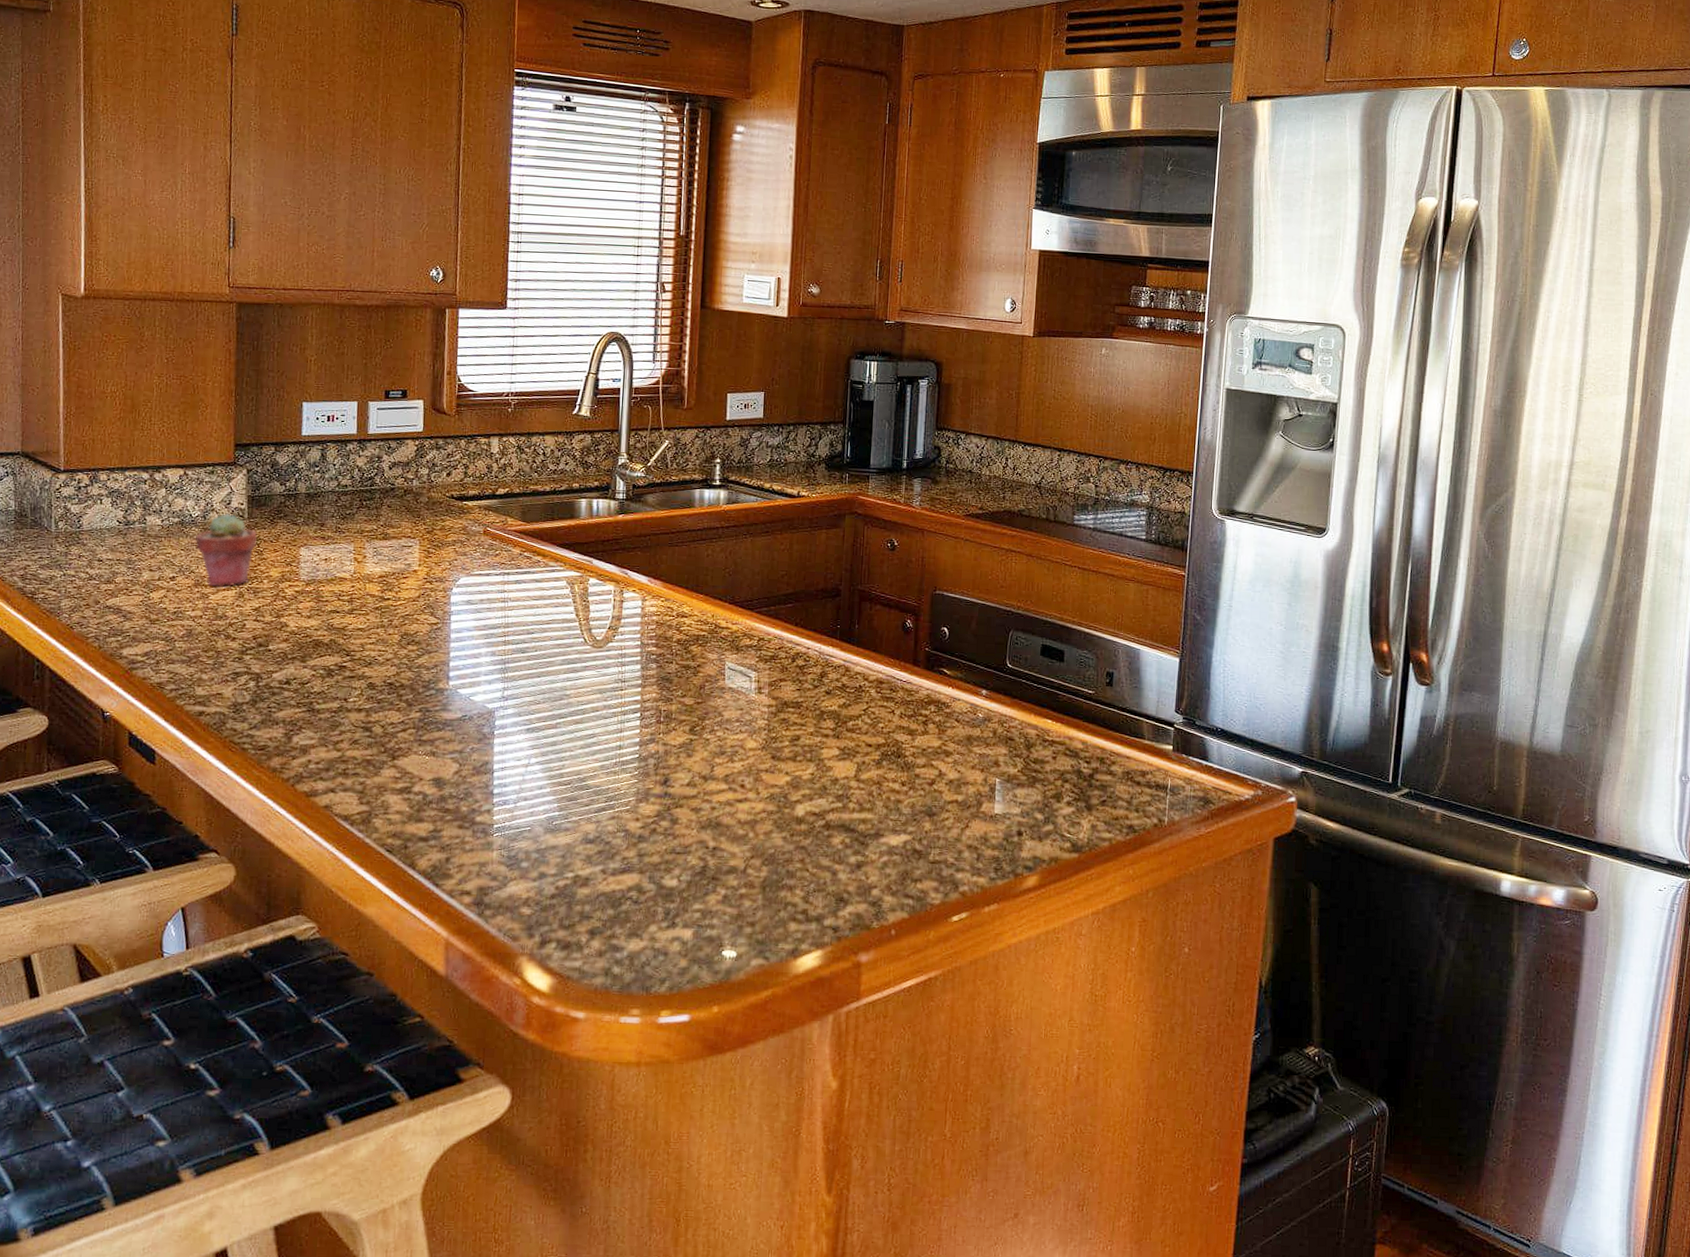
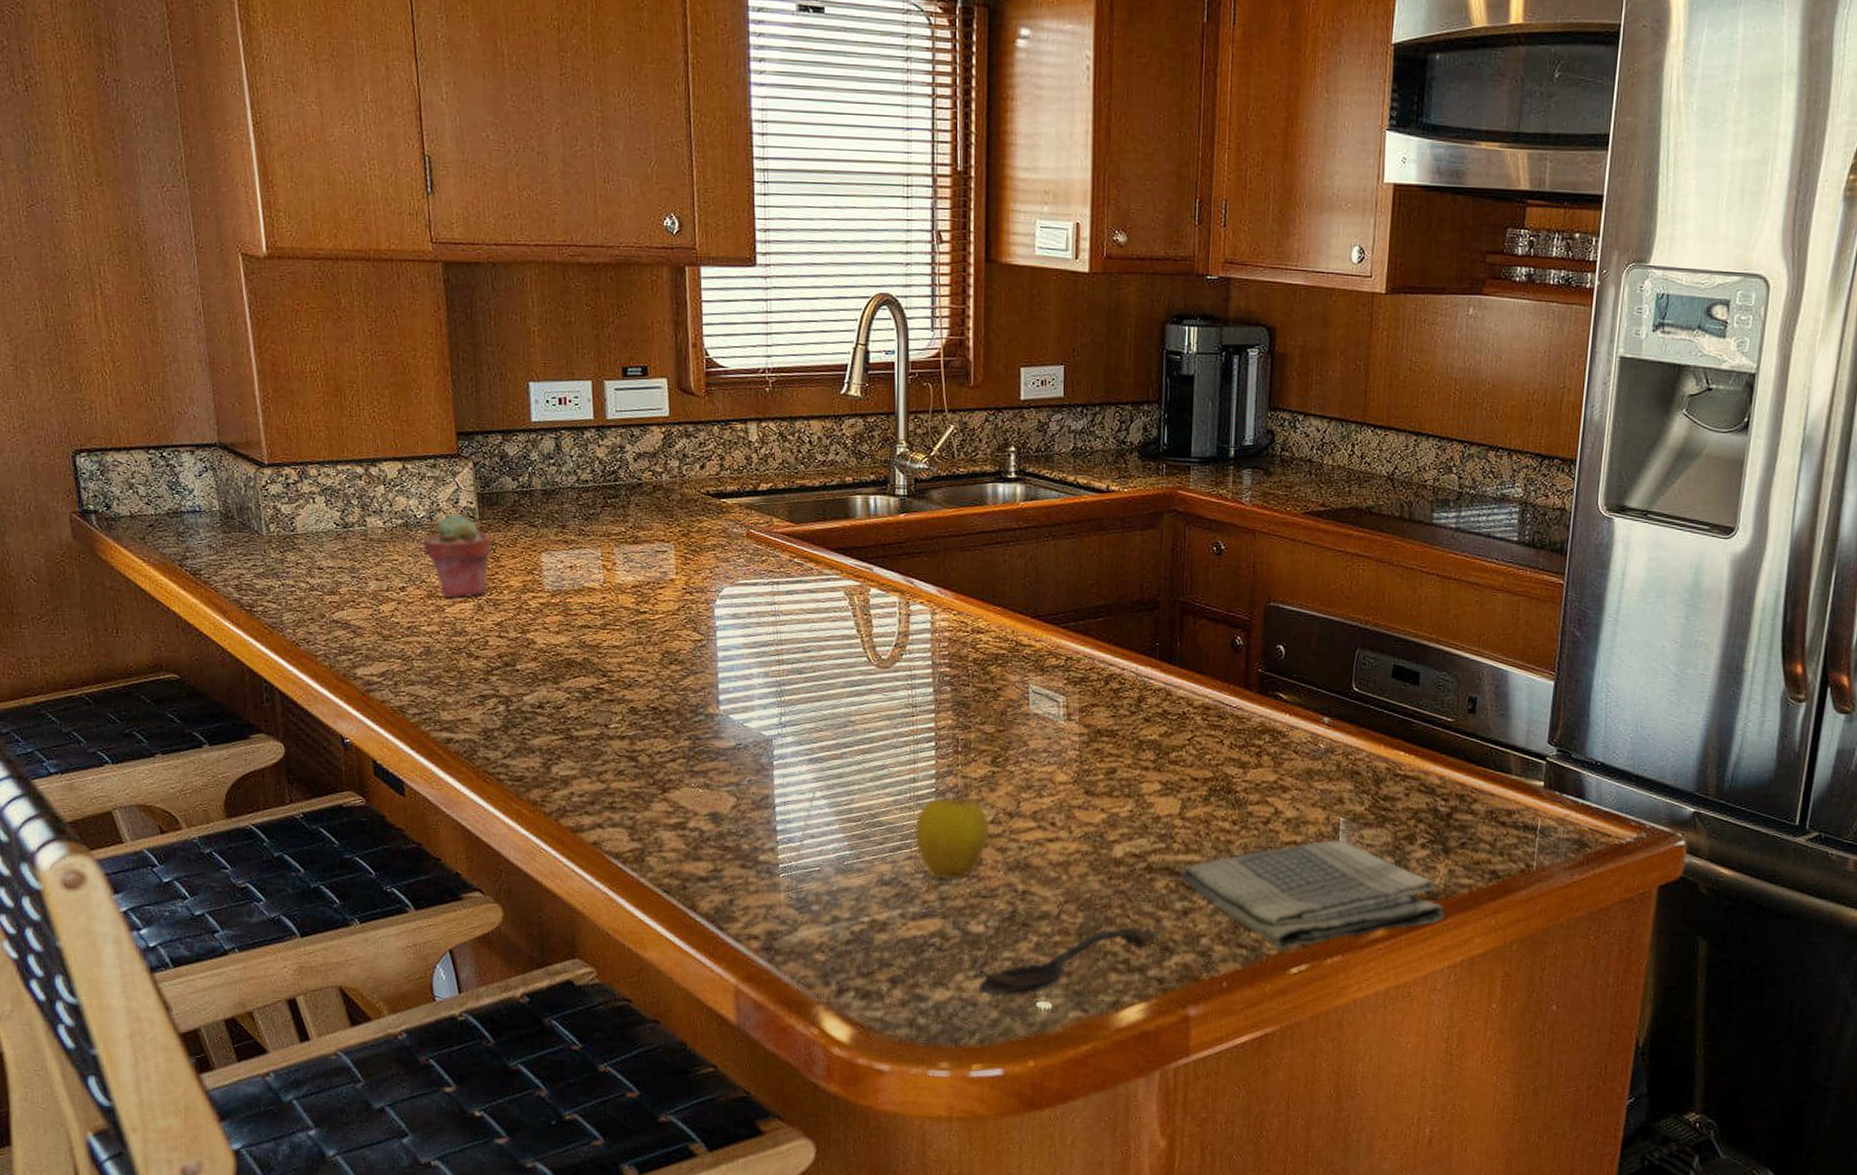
apple: none [618,757,685,837] -> present [914,791,989,880]
spoon: none [670,880,835,947] -> present [979,927,1159,997]
dish towel: none [855,798,1089,899] -> present [1180,839,1445,950]

